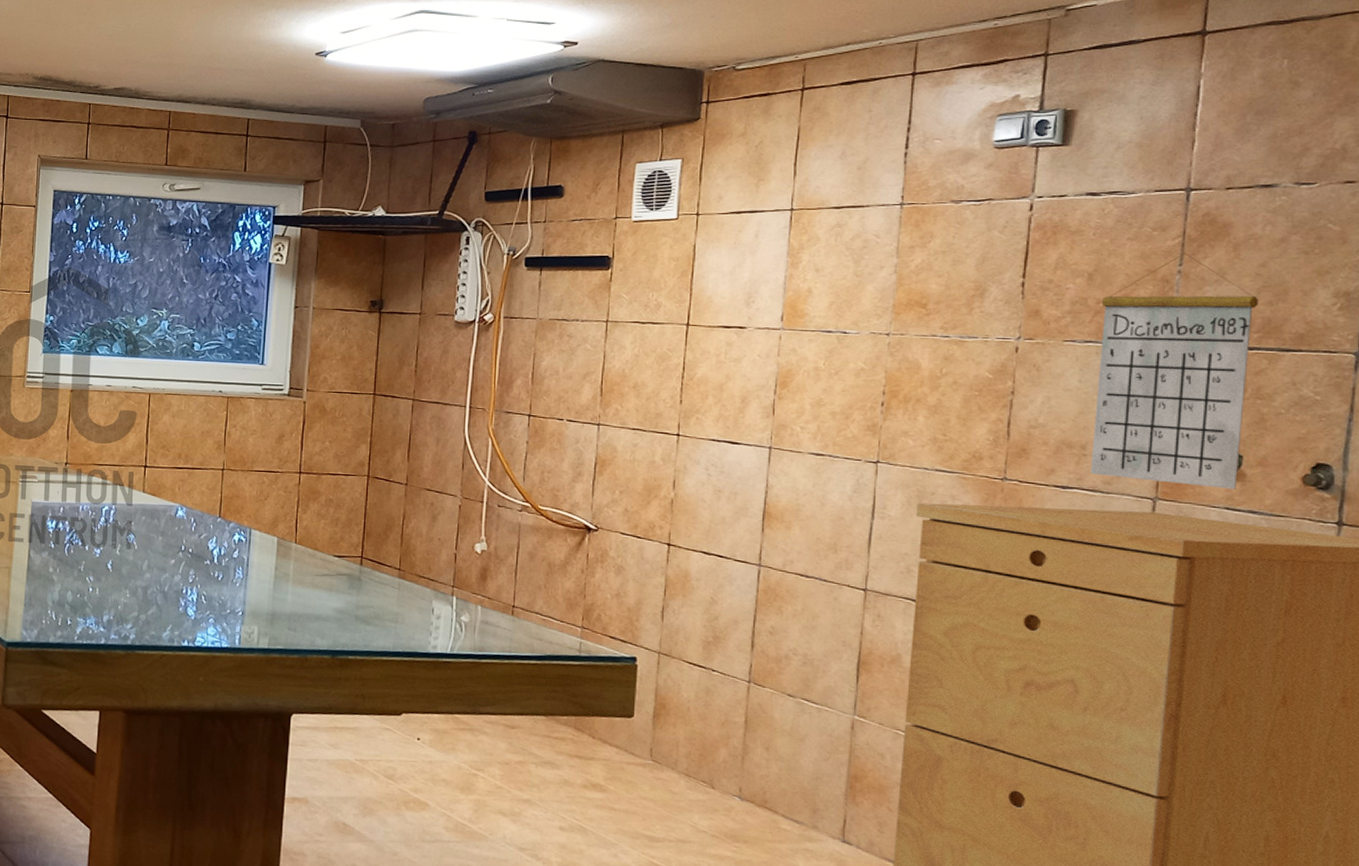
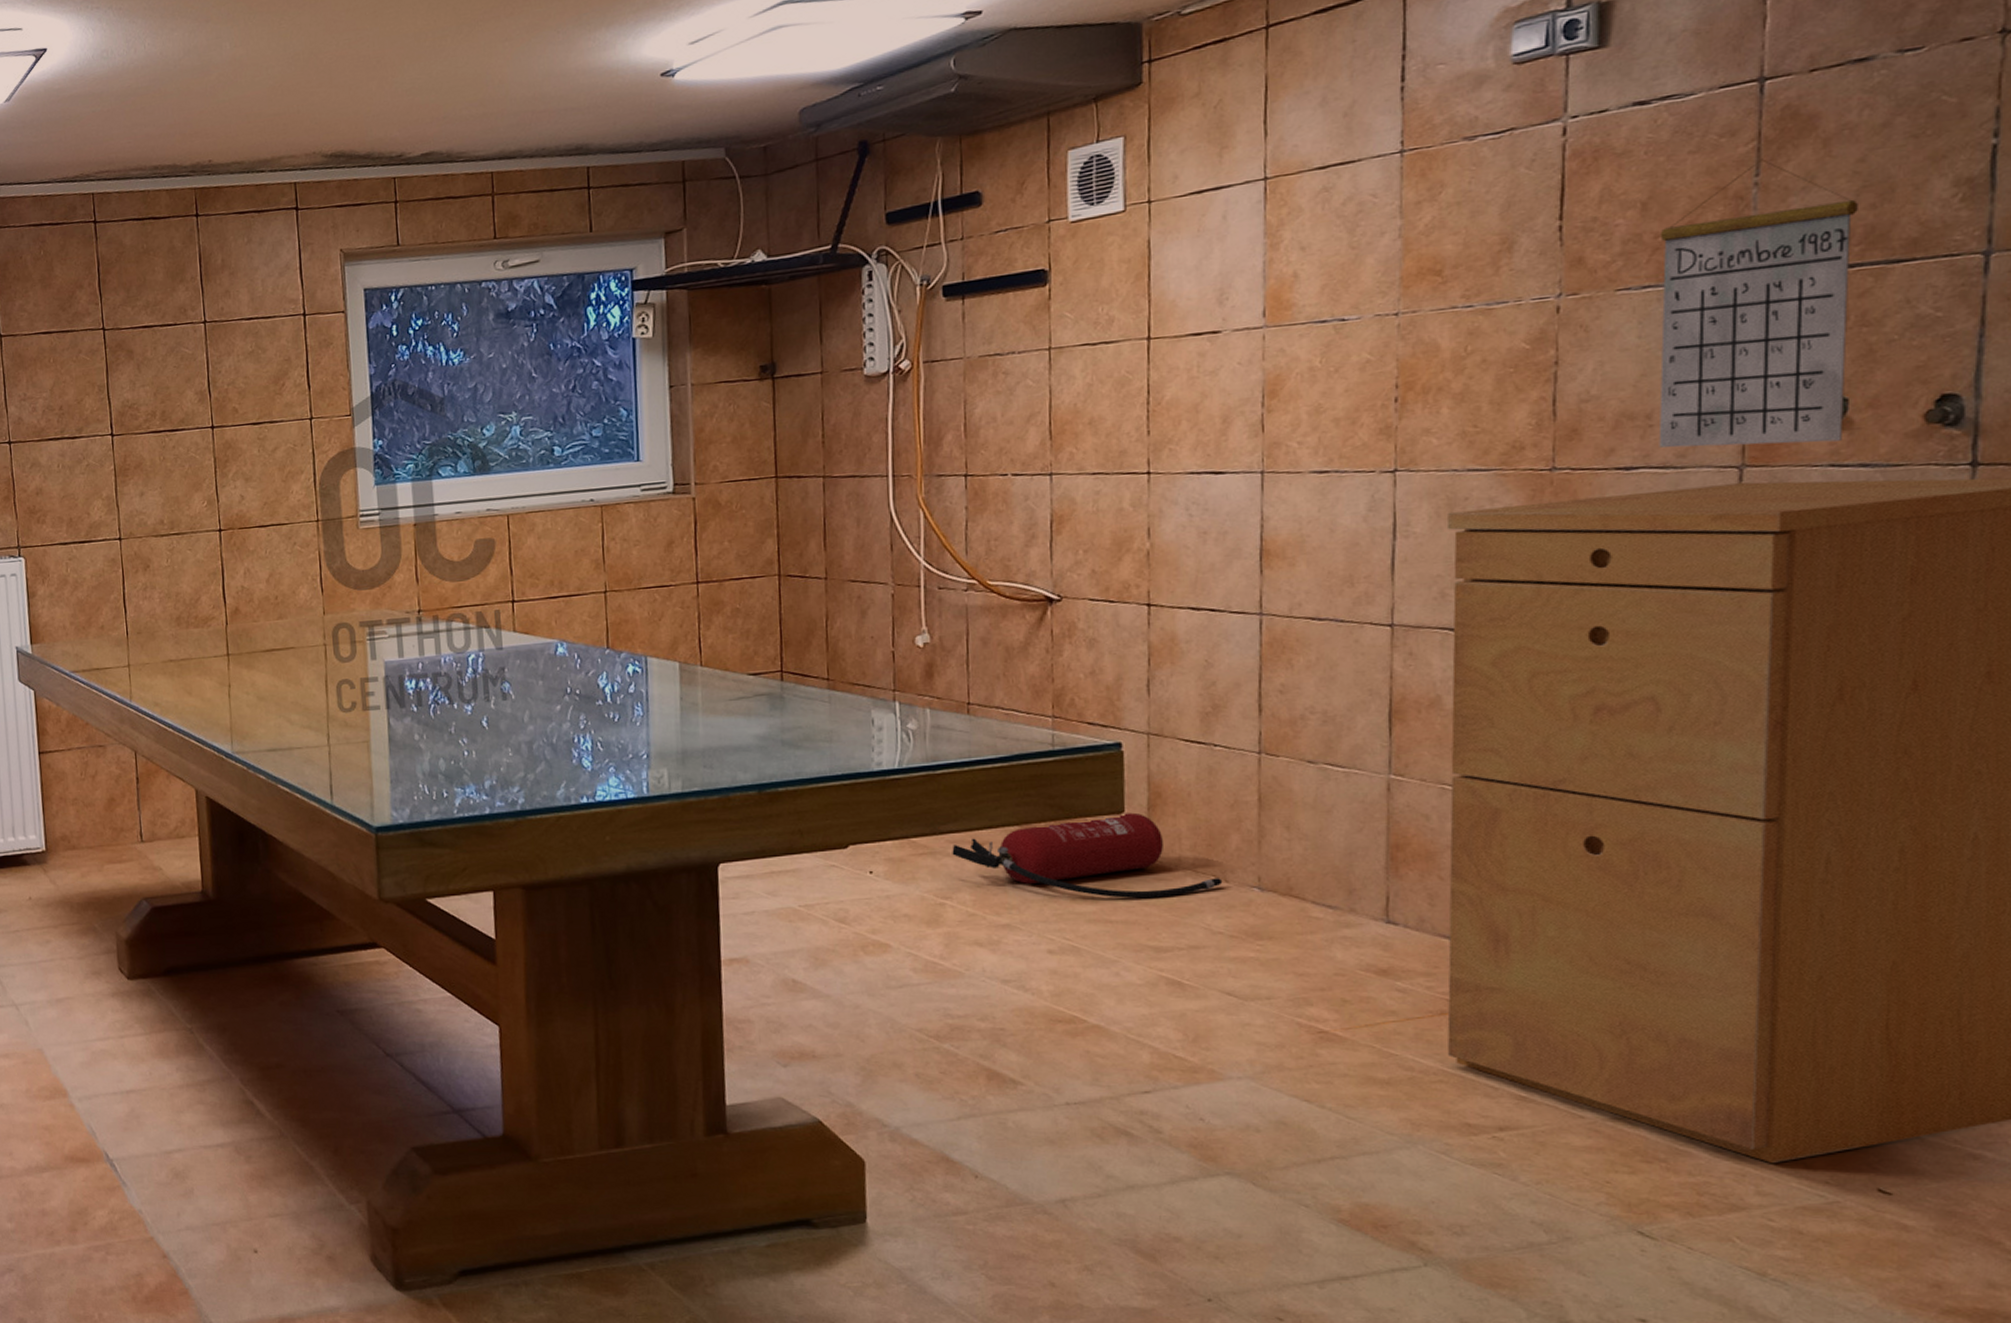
fire extinguisher: none [488,717,710,795] -> present [952,812,1223,899]

